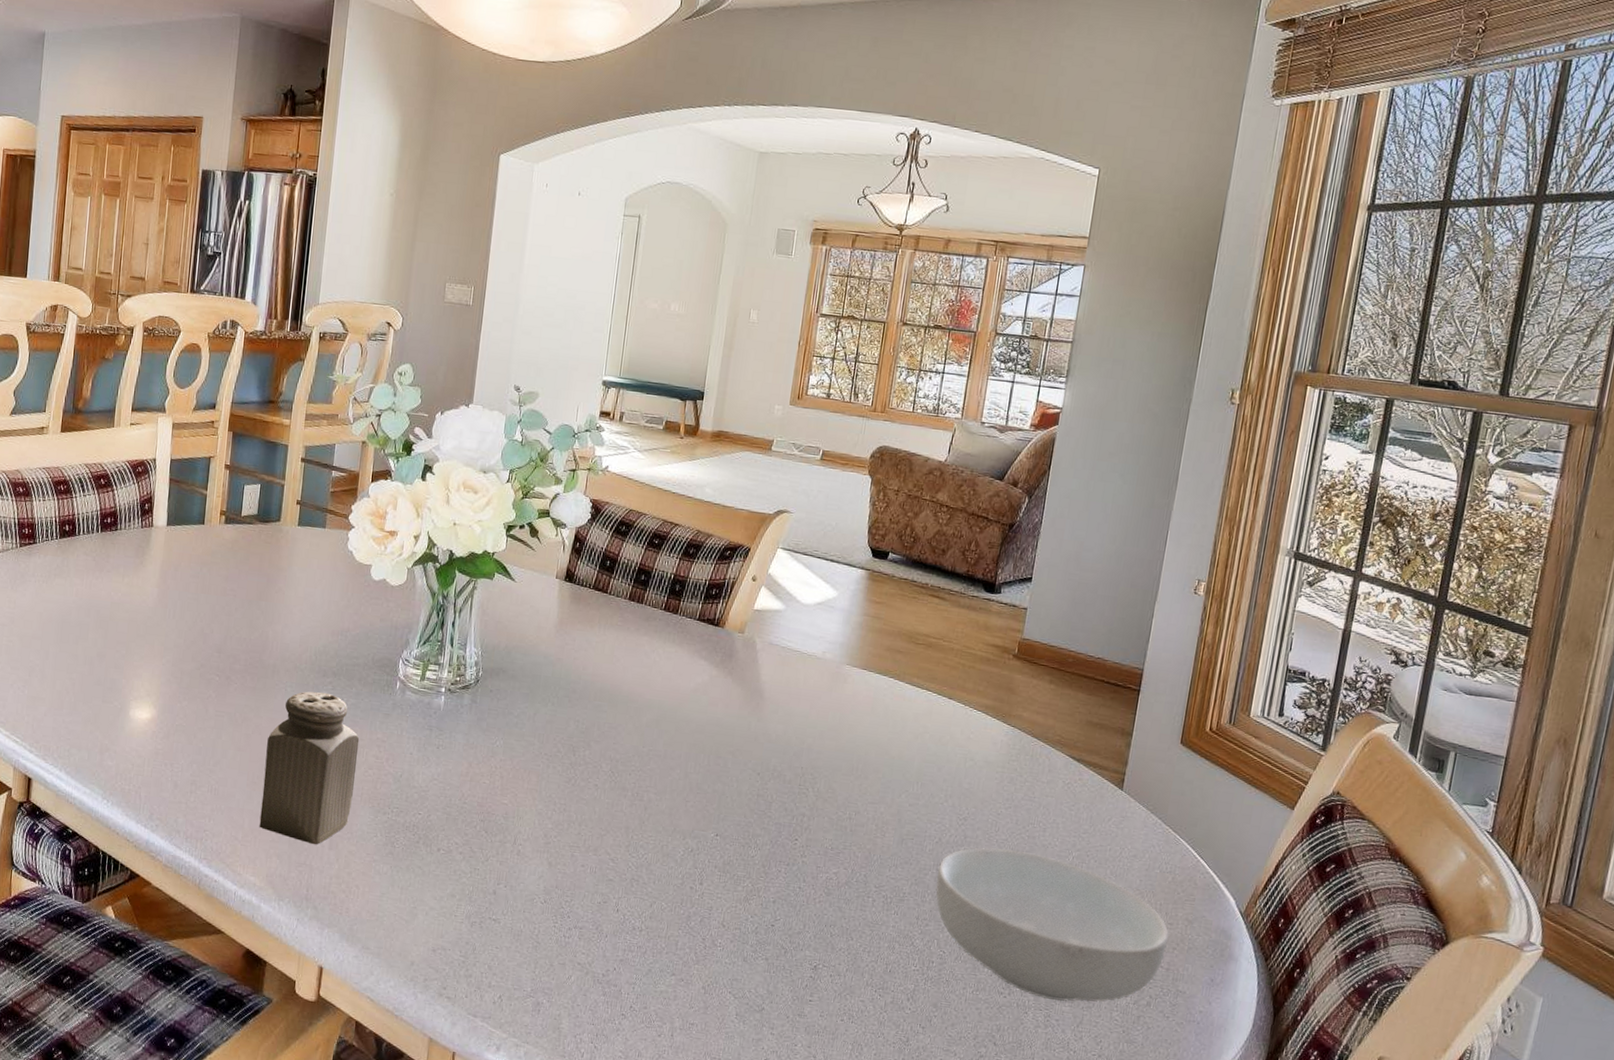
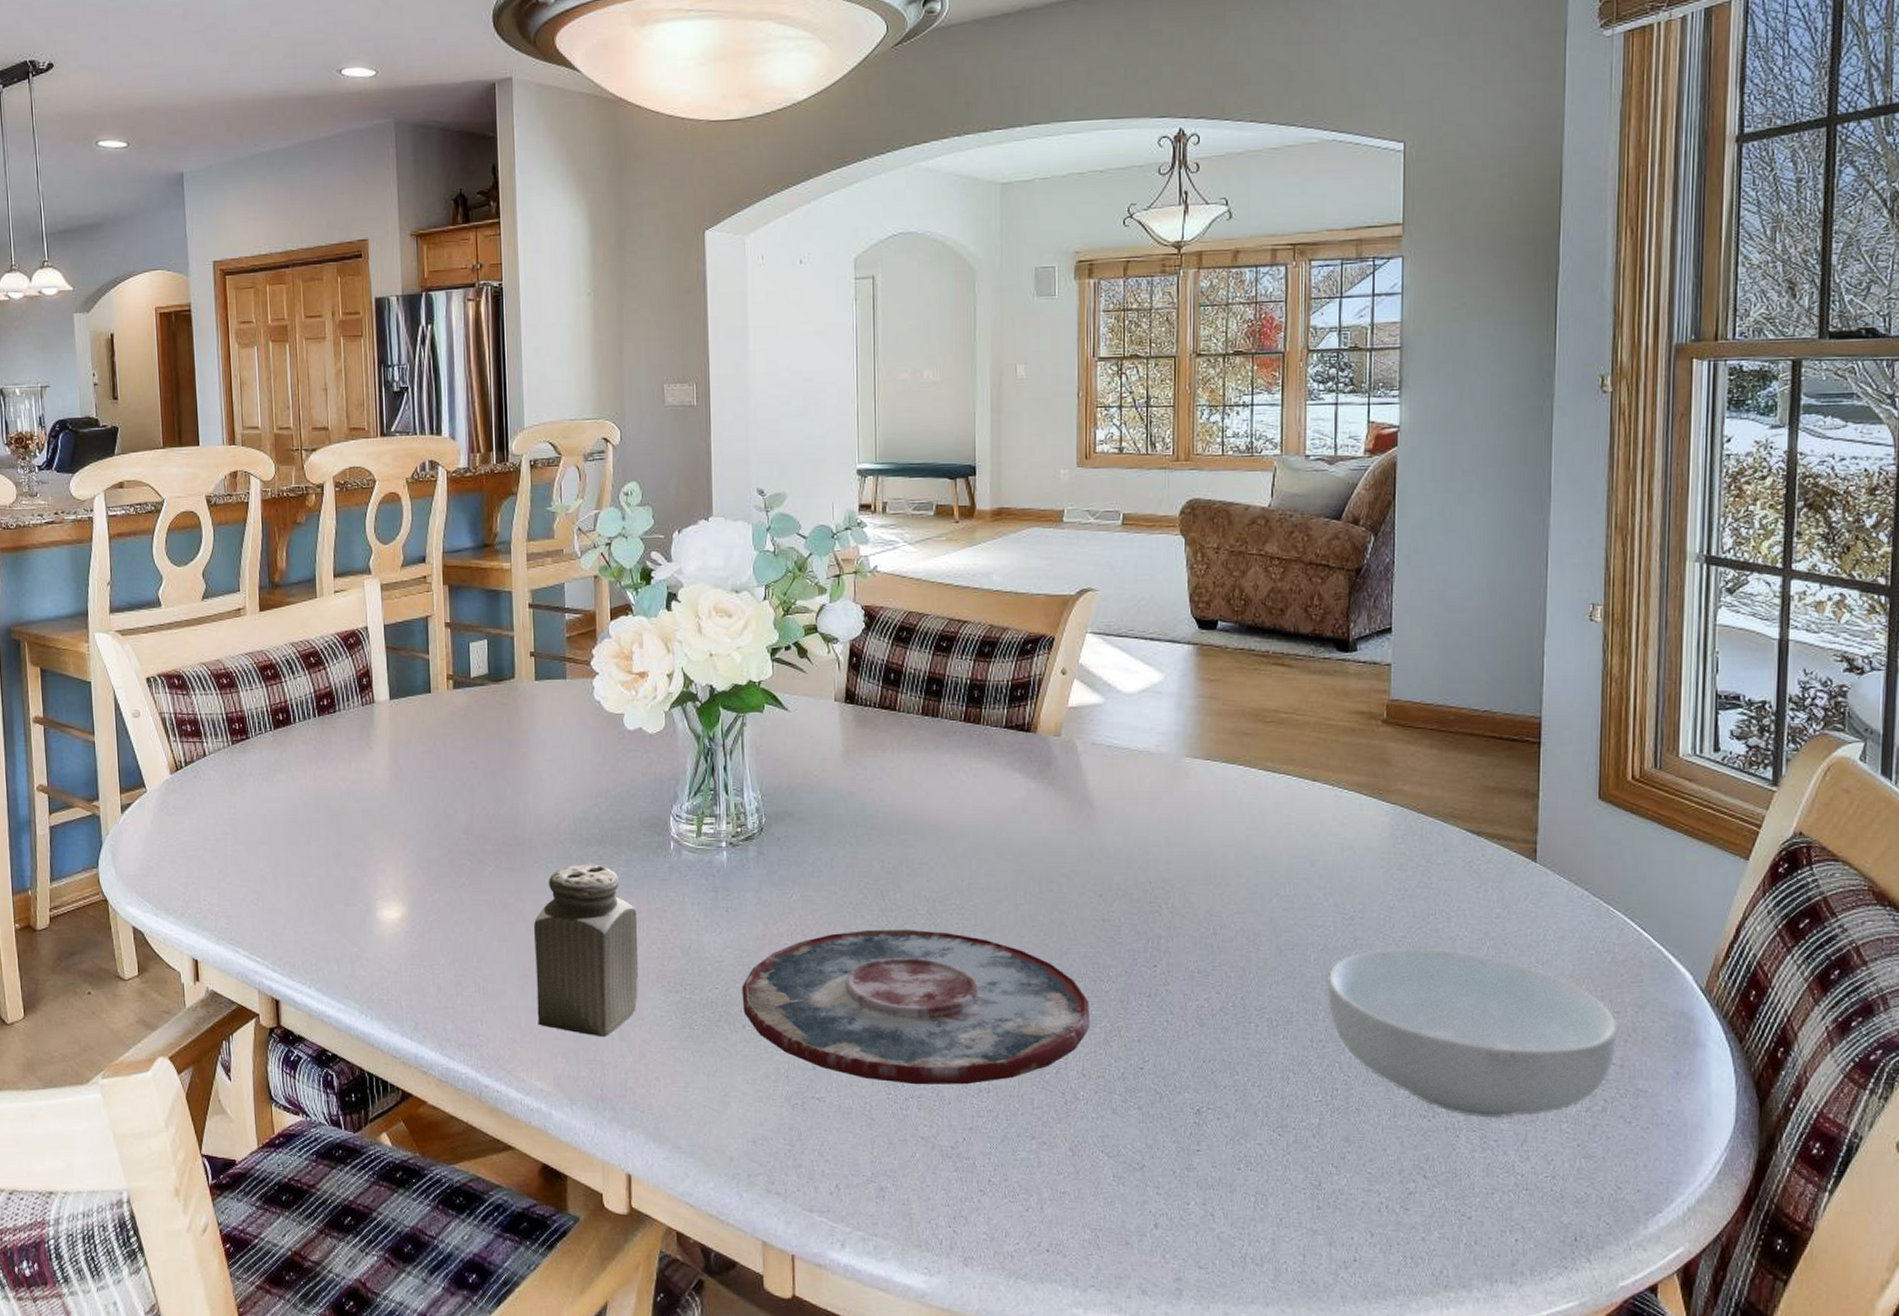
plate: none [440,778,737,923] -> present [741,929,1091,1085]

